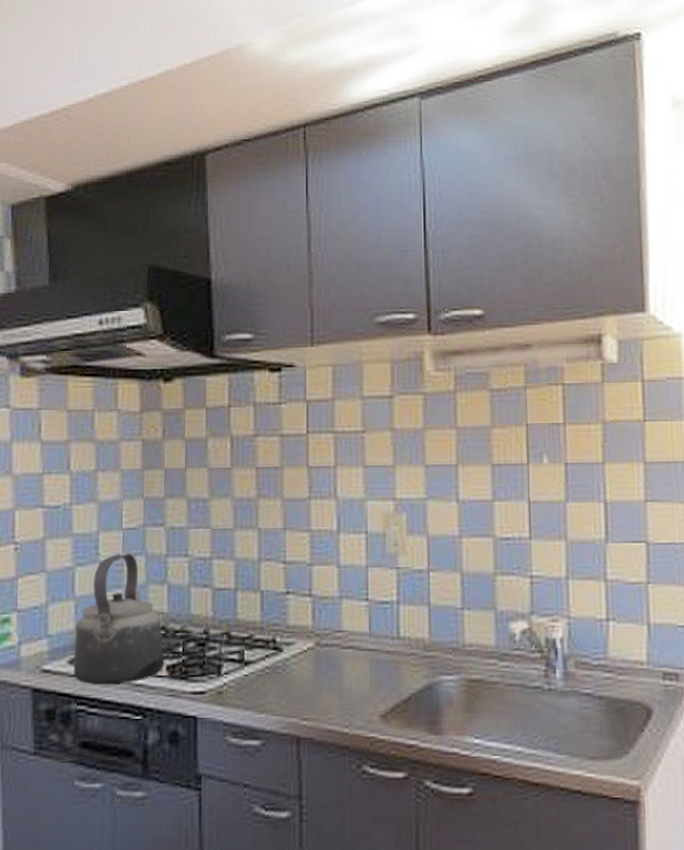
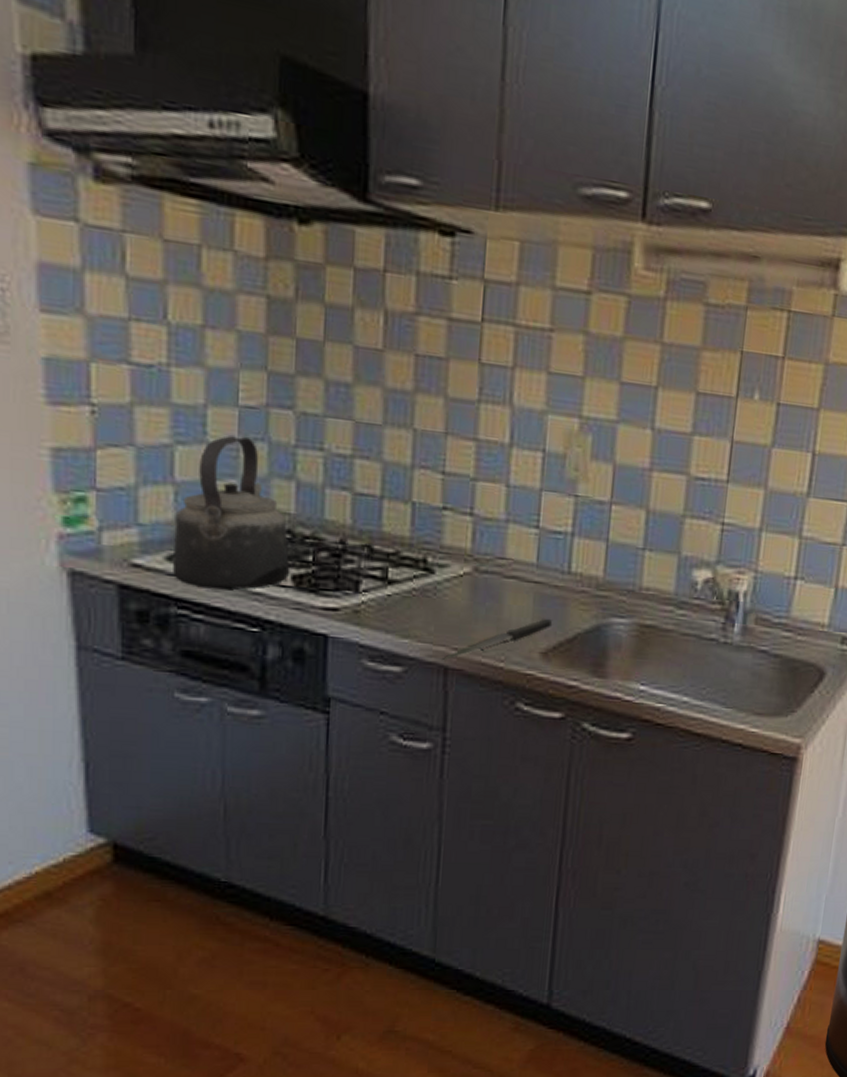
kitchen knife: none [295,682,389,730] -> present [443,618,553,660]

